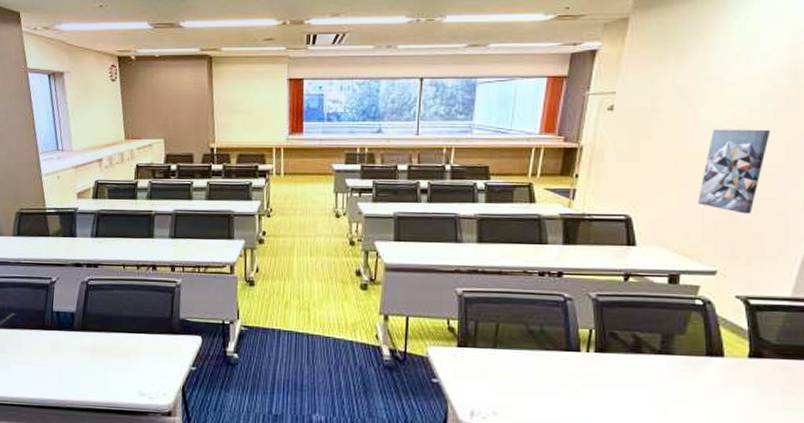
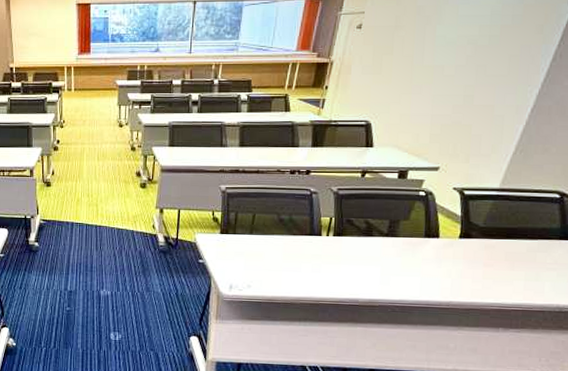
wall art: present [698,129,771,214] -> none [429,44,496,118]

